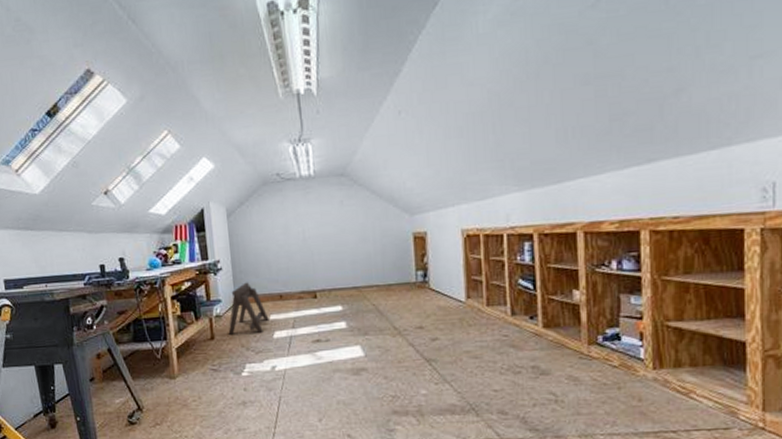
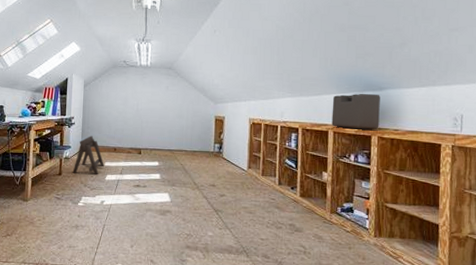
tool box: none [579,170,651,226] -> present [331,93,380,131]

